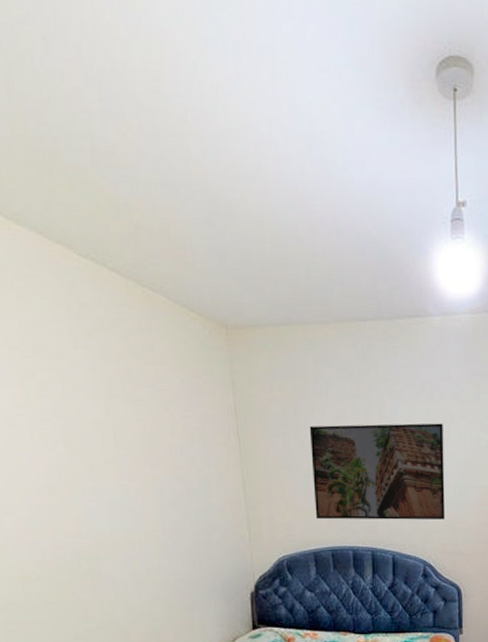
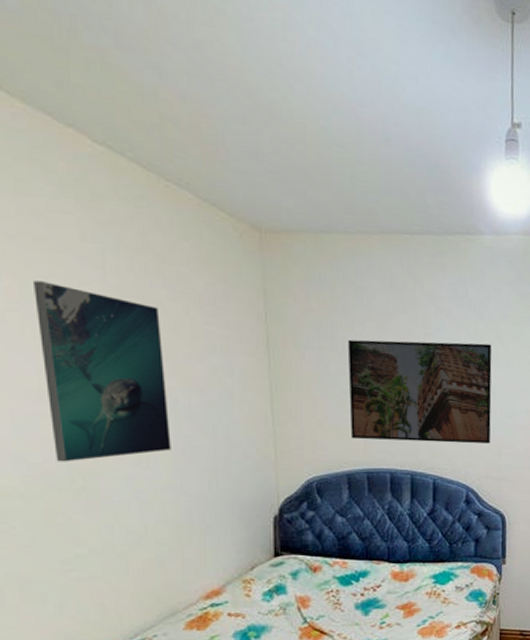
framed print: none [37,387,160,548] -> present [34,280,171,462]

